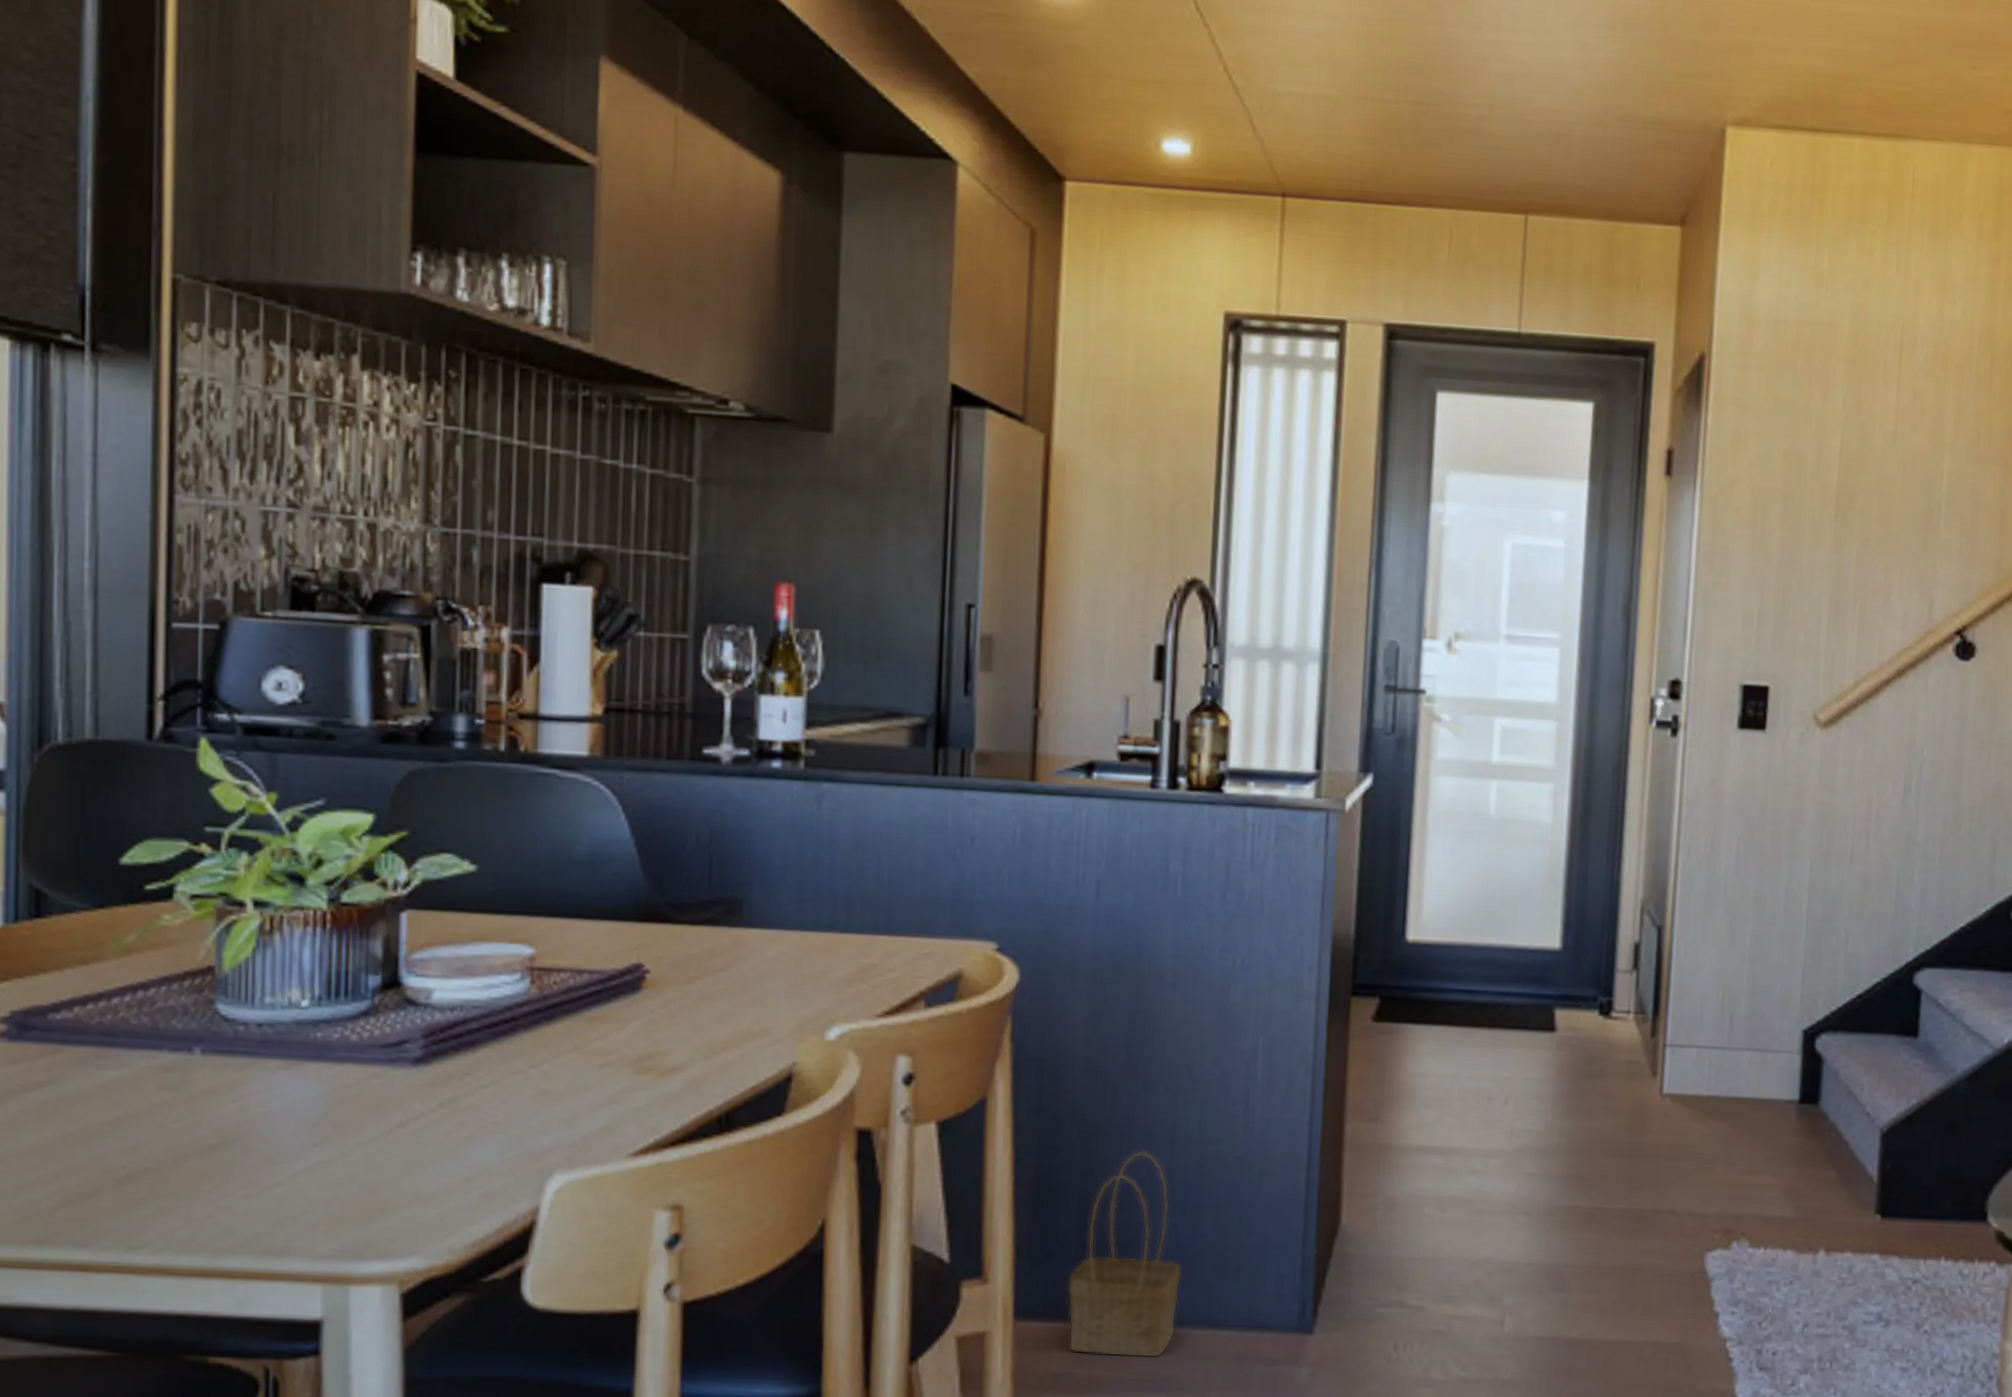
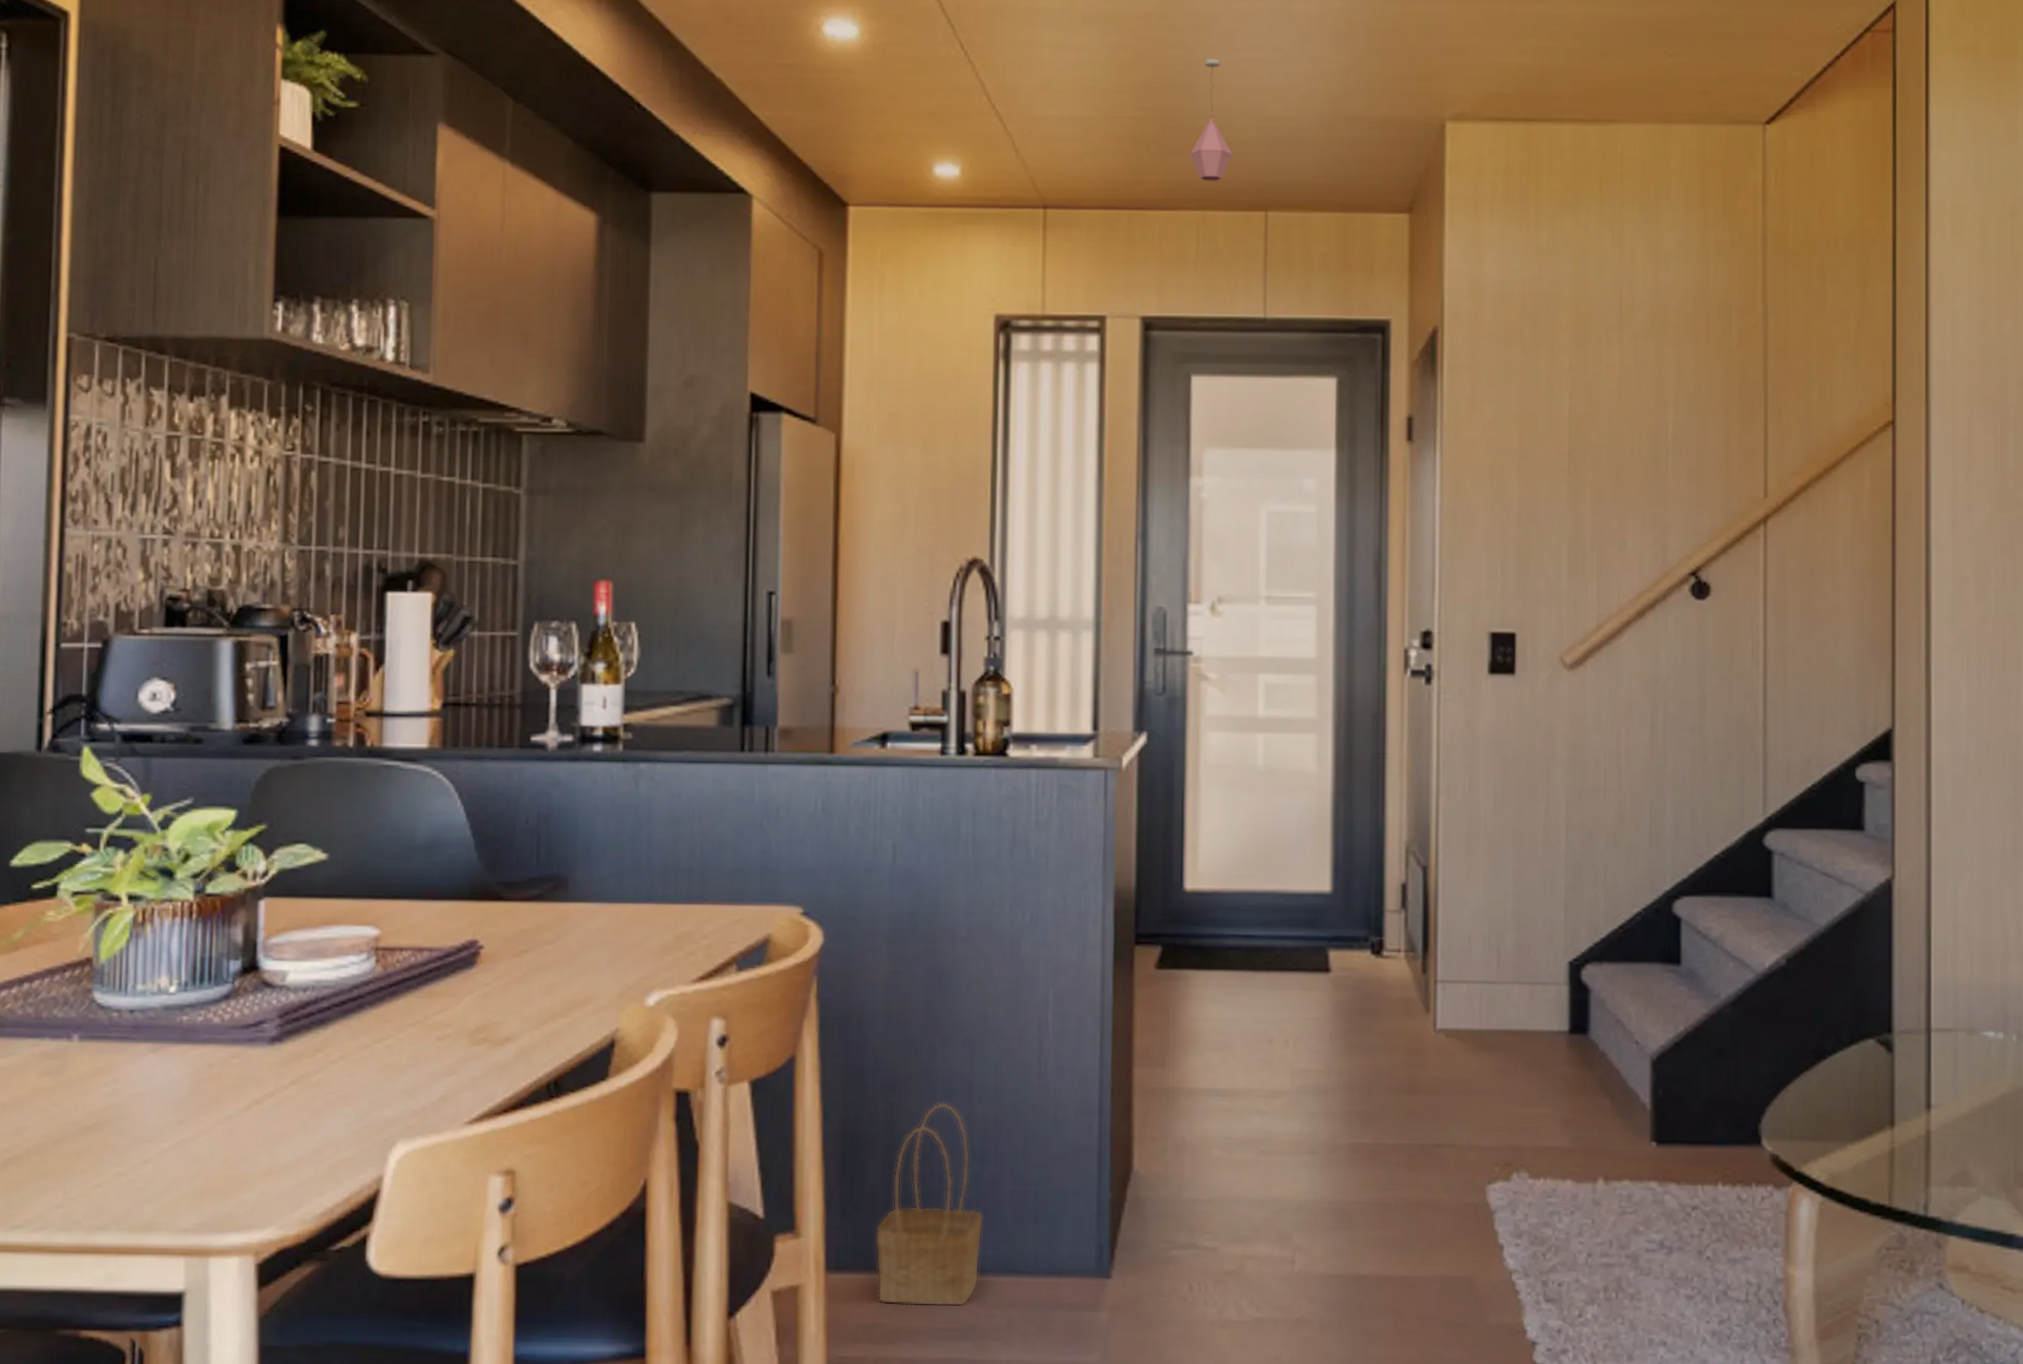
pendant light: none [1445,38,1492,178] -> present [1190,58,1232,181]

